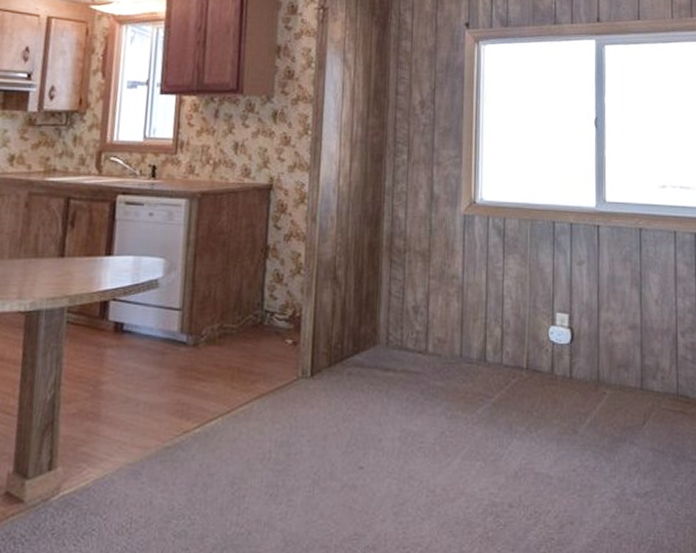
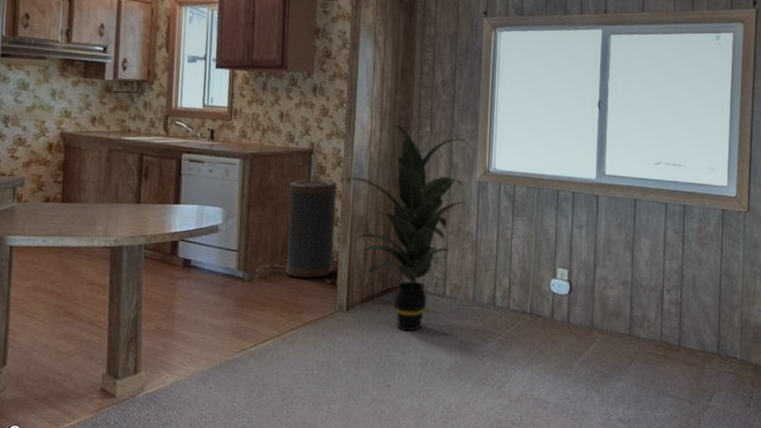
trash can: none [238,220,300,338] -> present [285,179,337,278]
indoor plant: none [305,153,453,398] -> present [342,125,470,332]

